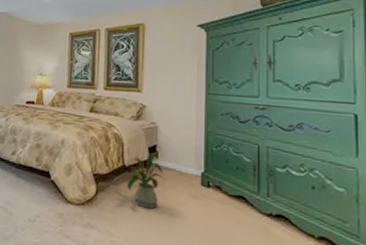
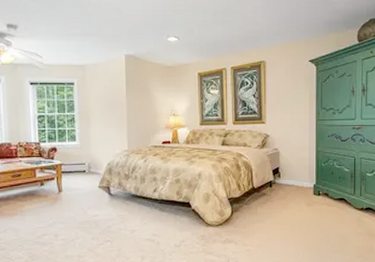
house plant: present [126,152,163,209] -> none [256,173,285,220]

